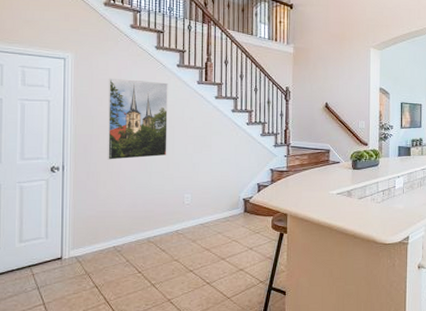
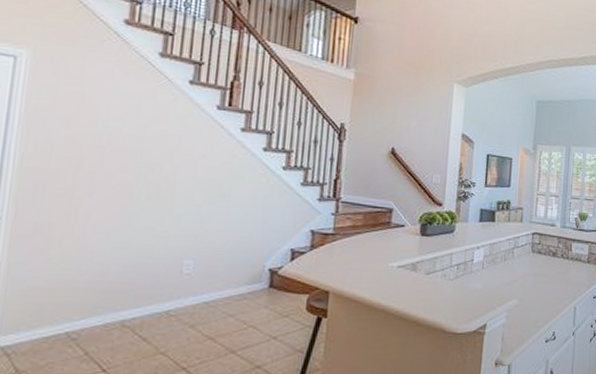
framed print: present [108,78,168,160] -> none [70,90,174,207]

